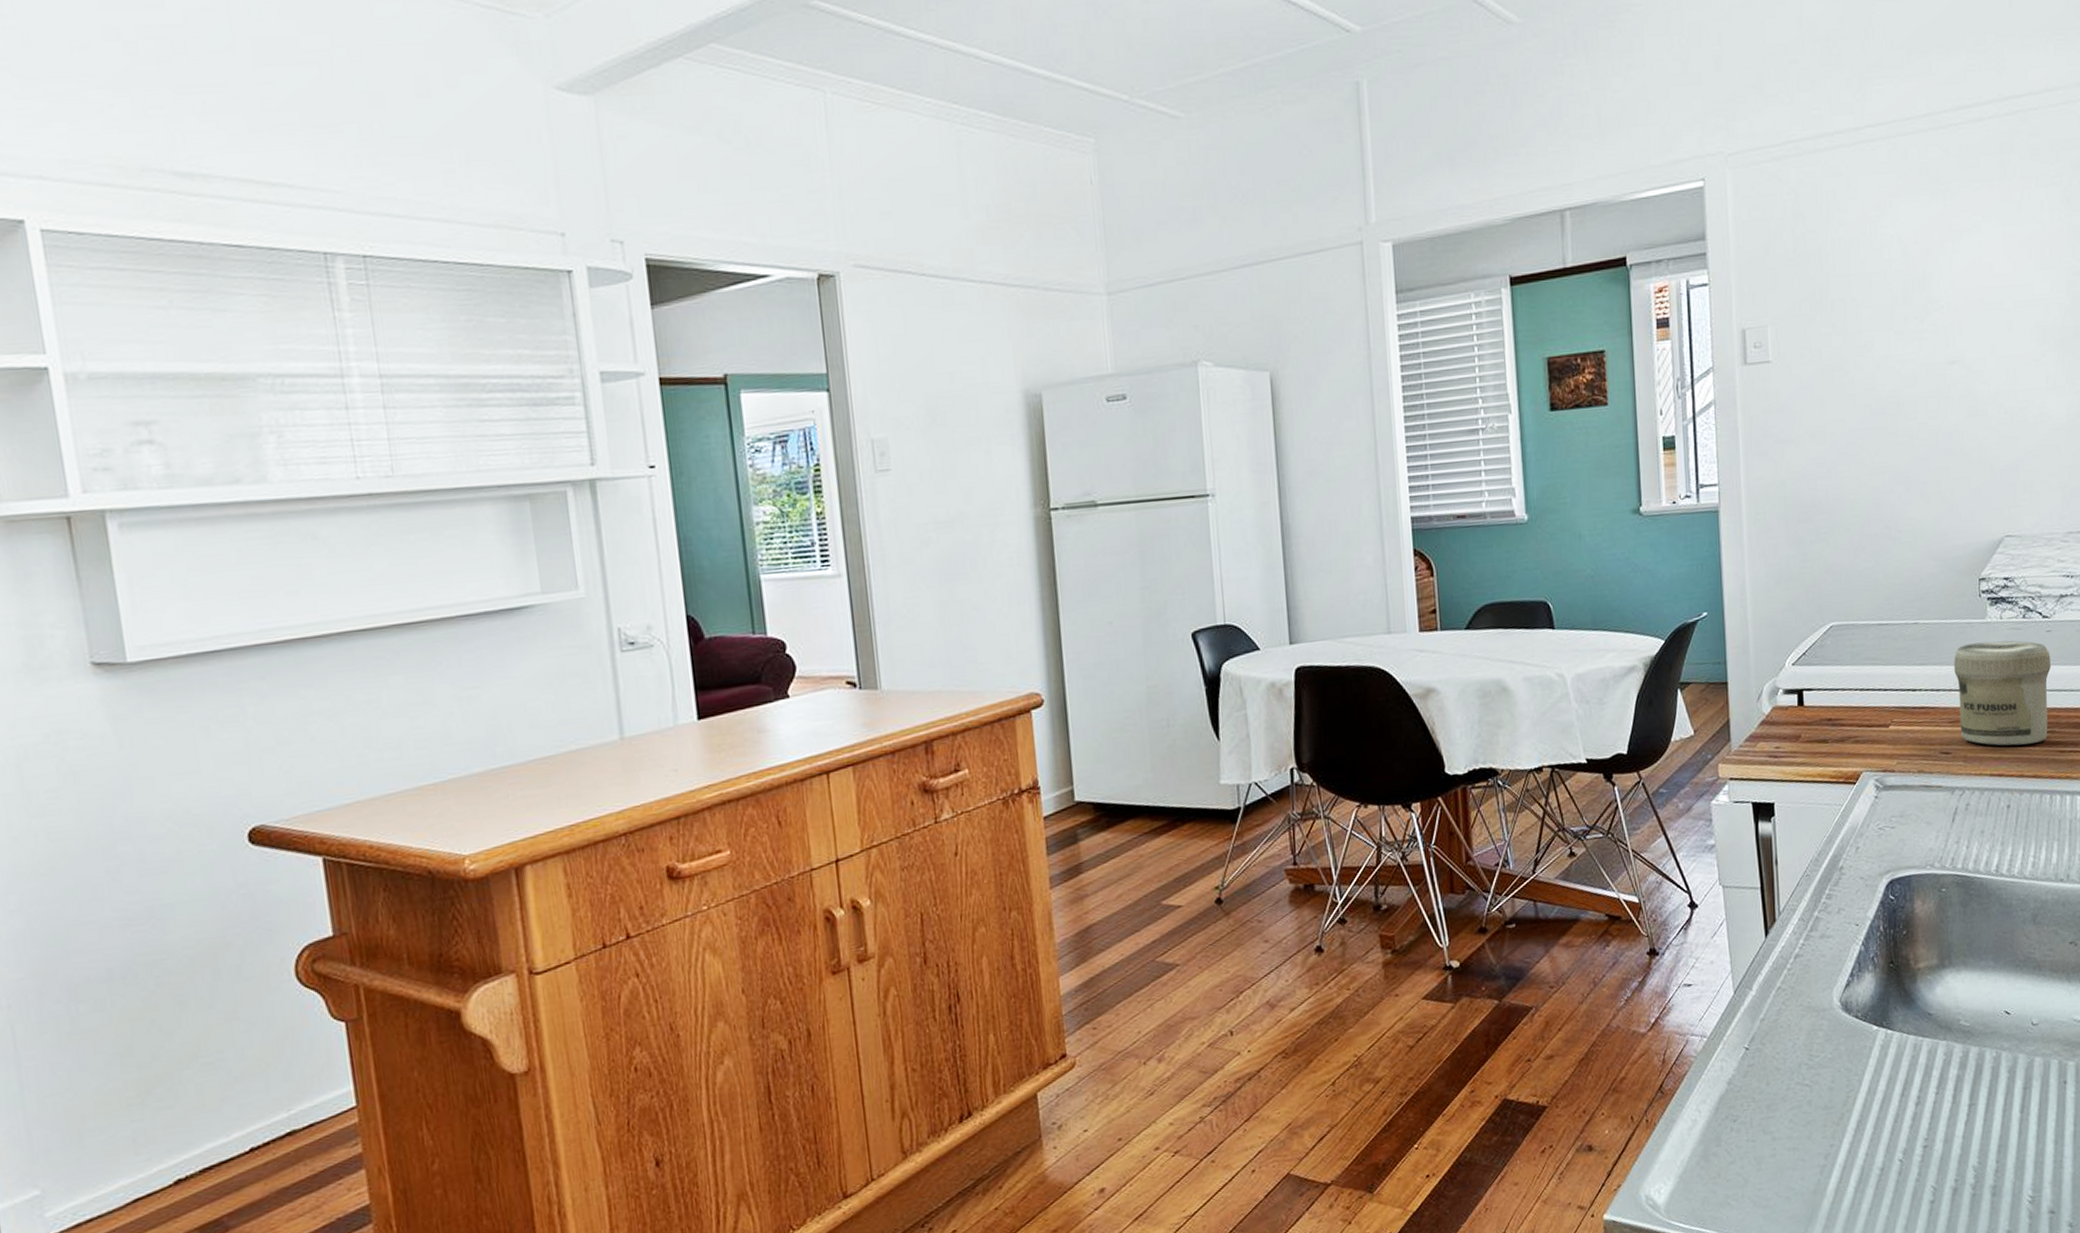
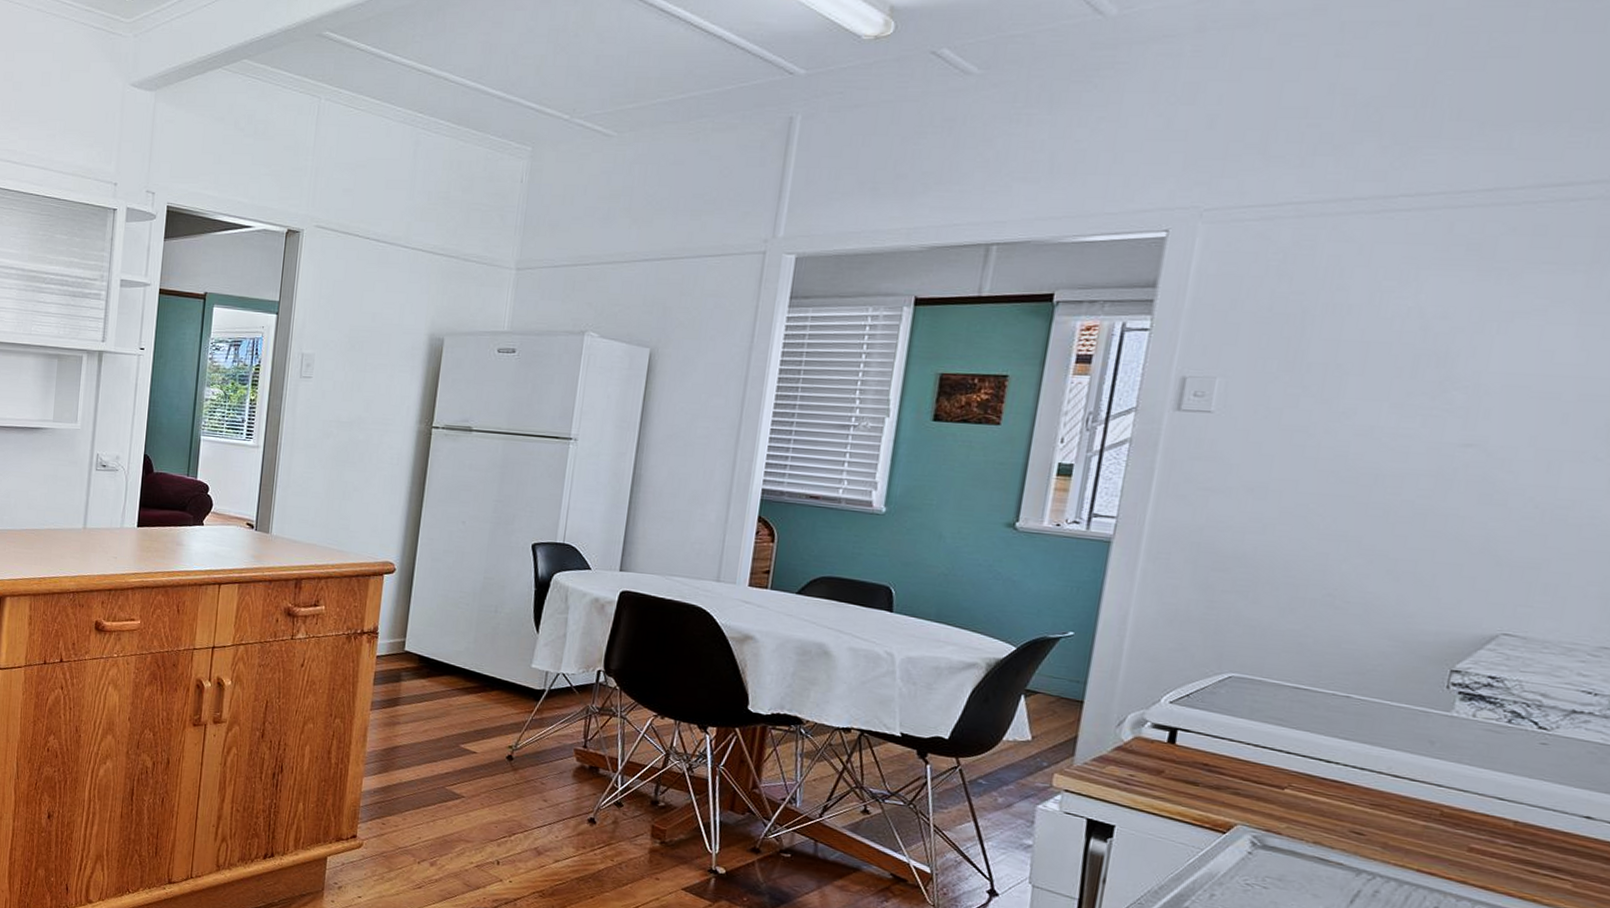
jar: present [1954,640,2051,746] -> none [1384,731,1541,855]

